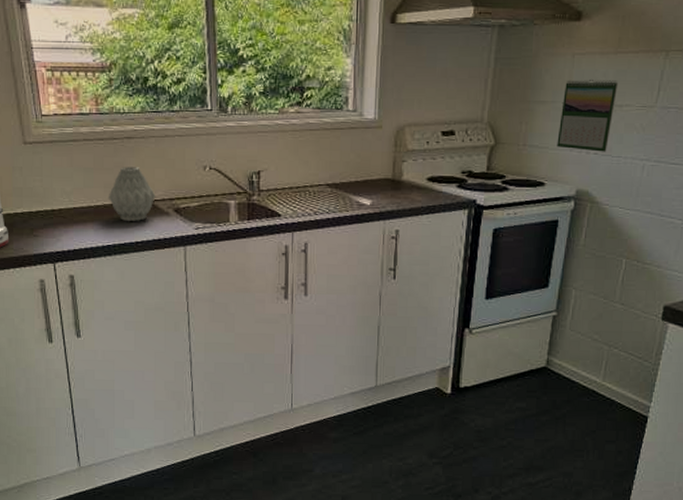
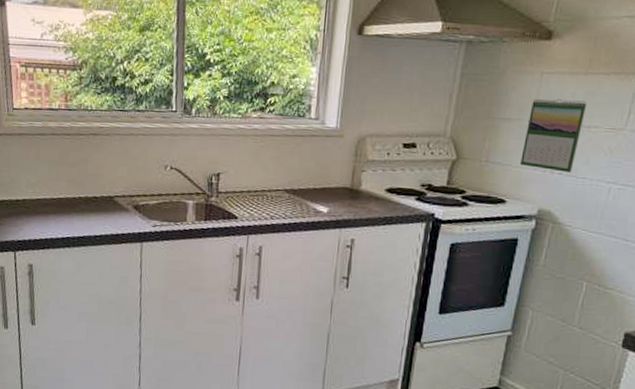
vase: present [108,167,156,221] -> none [70,162,117,216]

